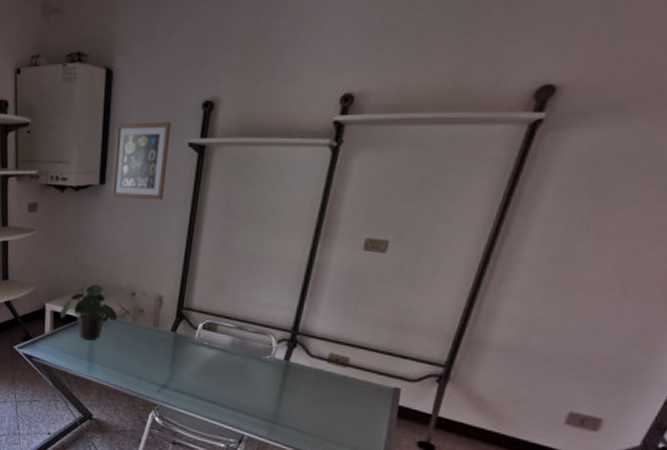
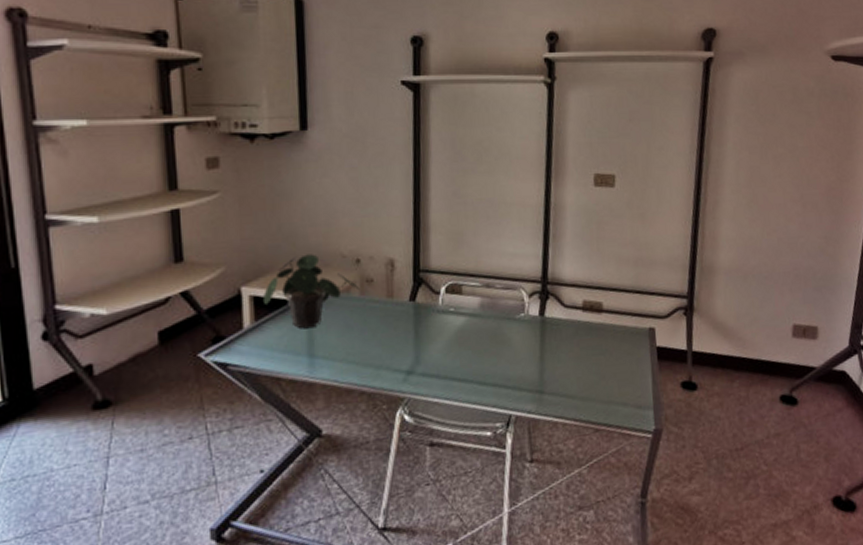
wall art: present [110,122,171,200] -> none [313,58,381,146]

